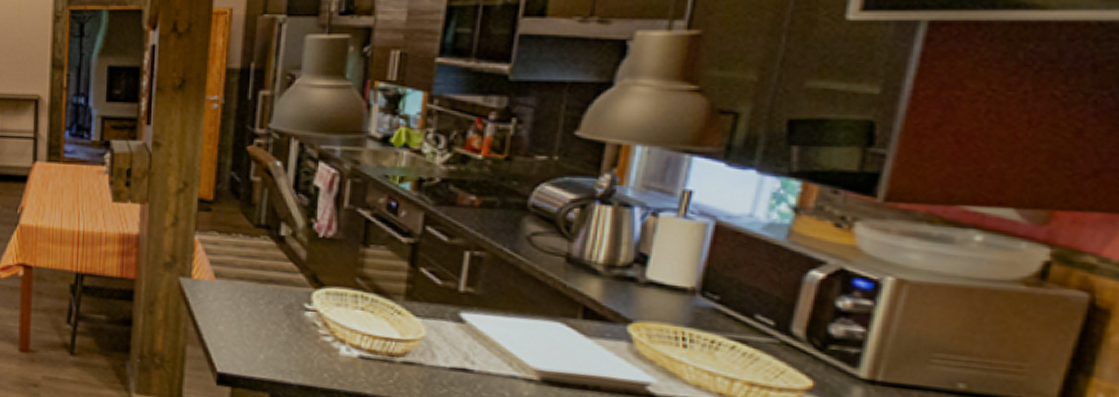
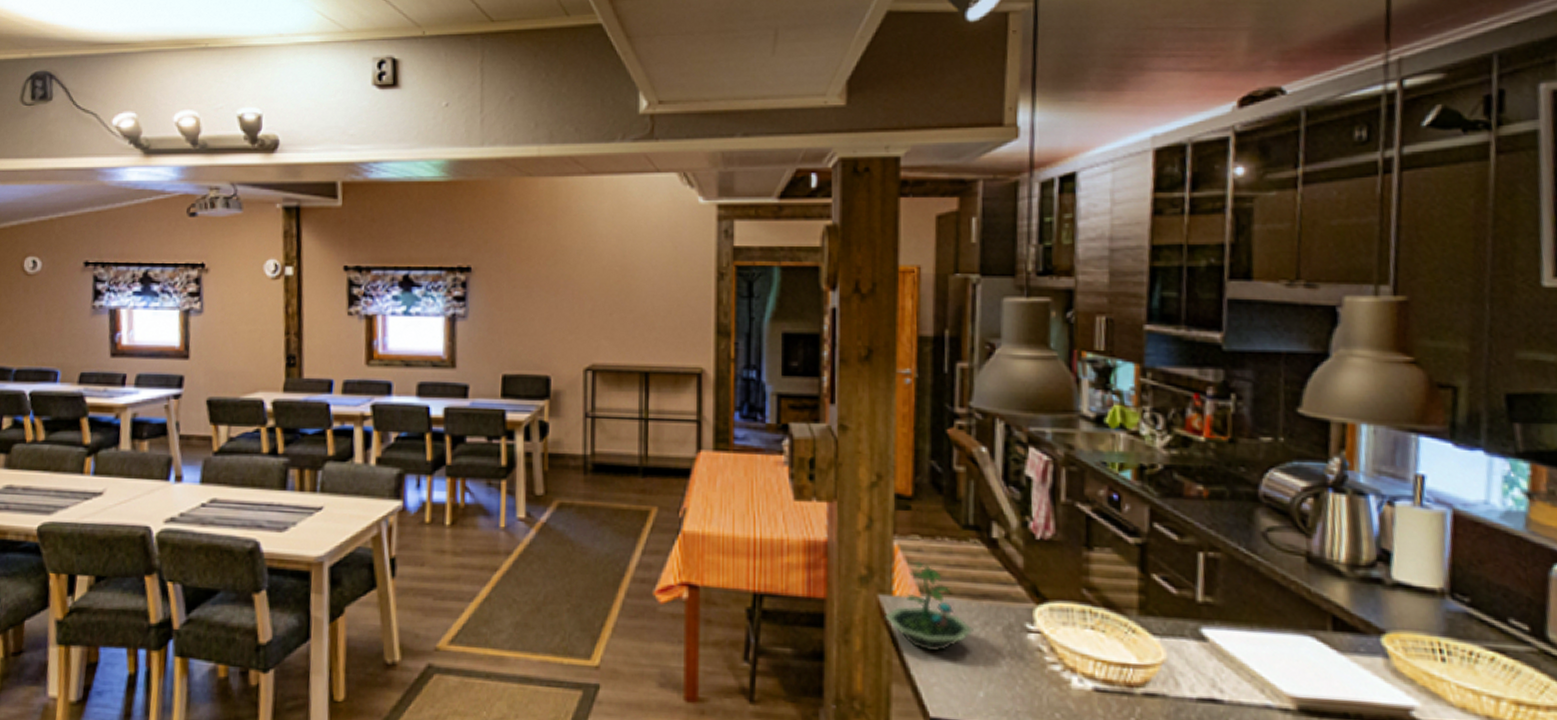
terrarium: none [184,252,259,323] -> present [885,561,973,653]

